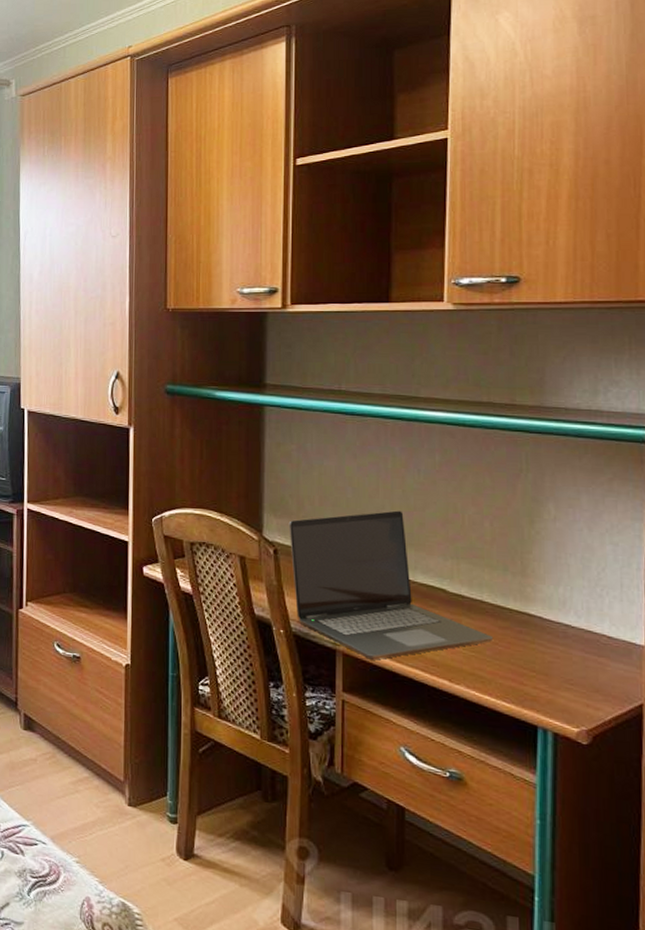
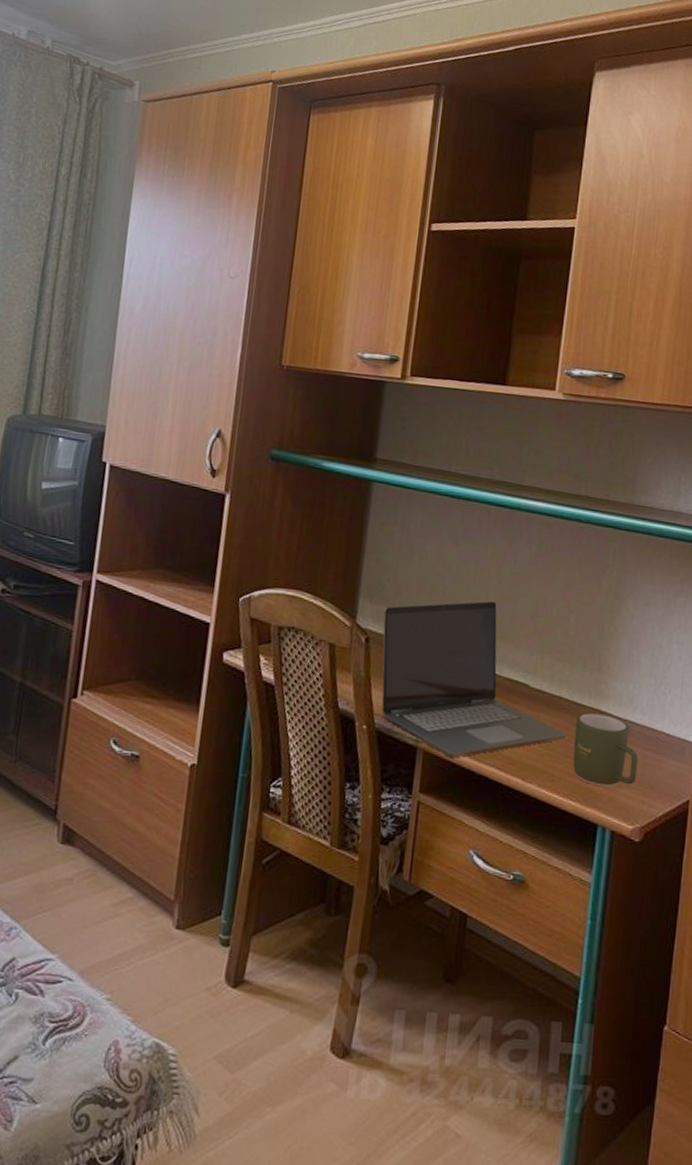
mug: none [502,615,578,690] -> present [573,712,638,787]

